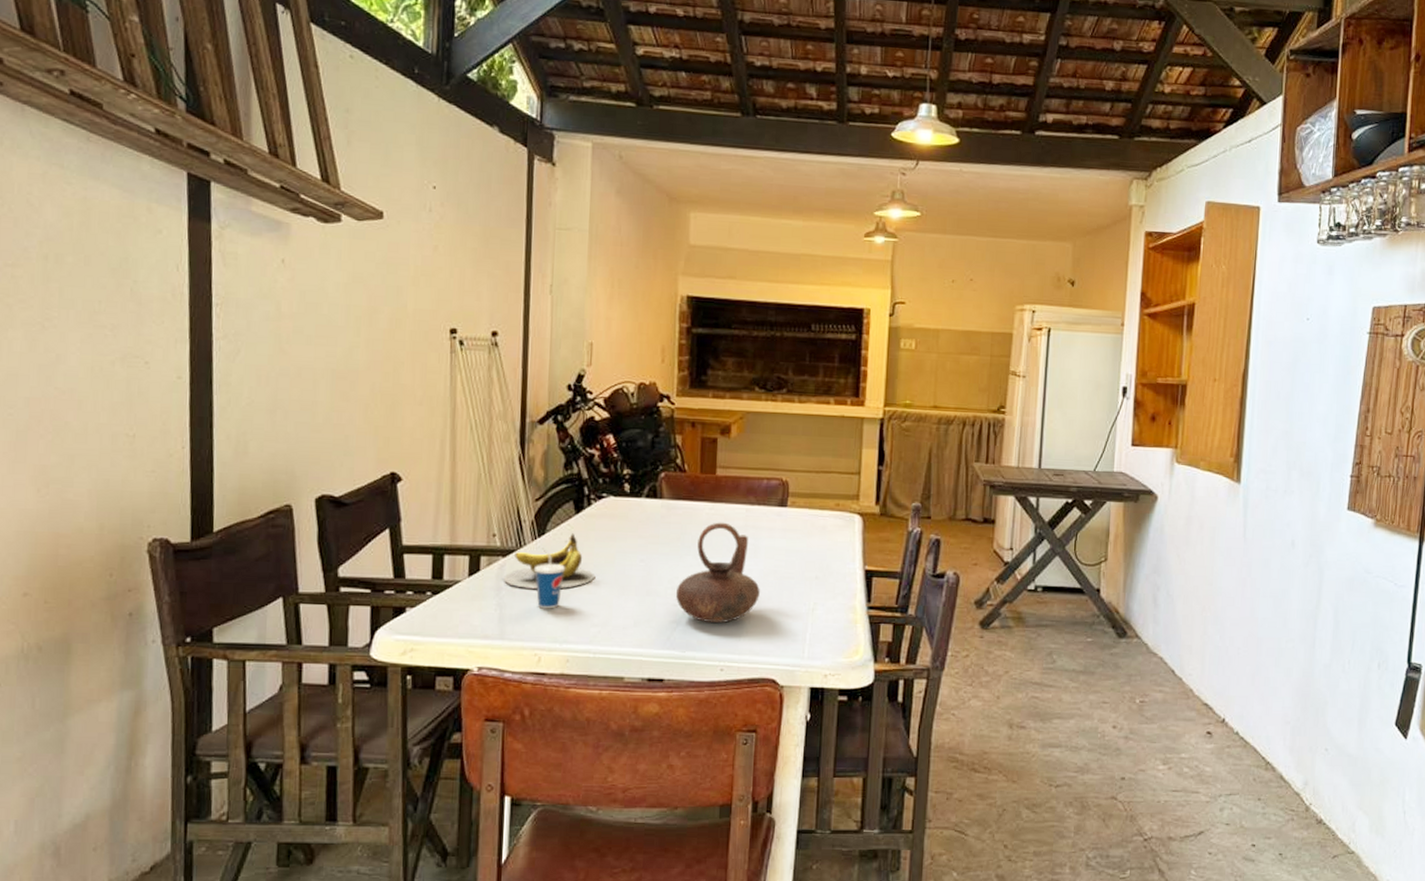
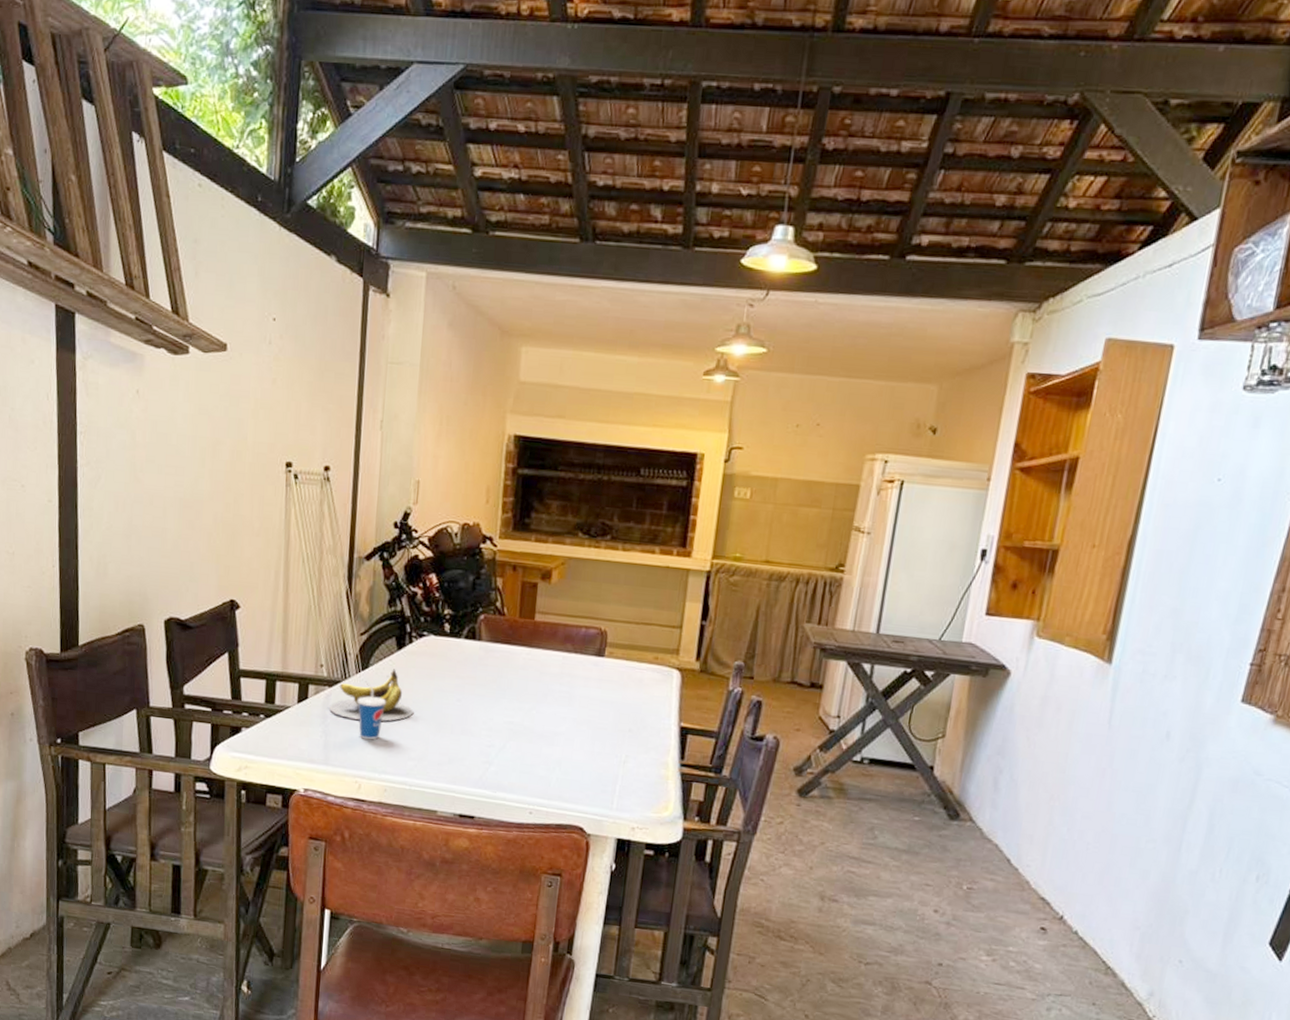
teapot: present [676,522,760,624] -> none [490,667,572,768]

